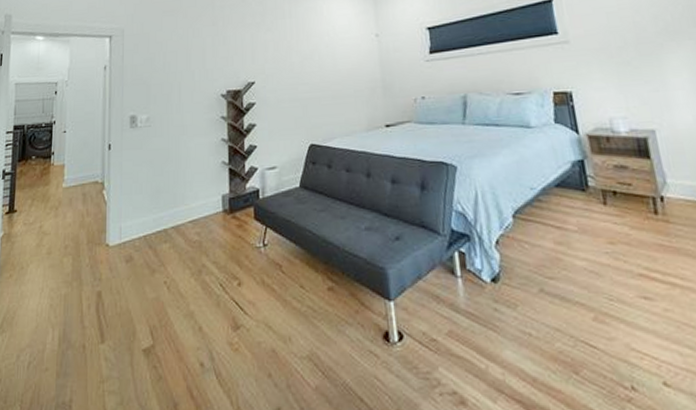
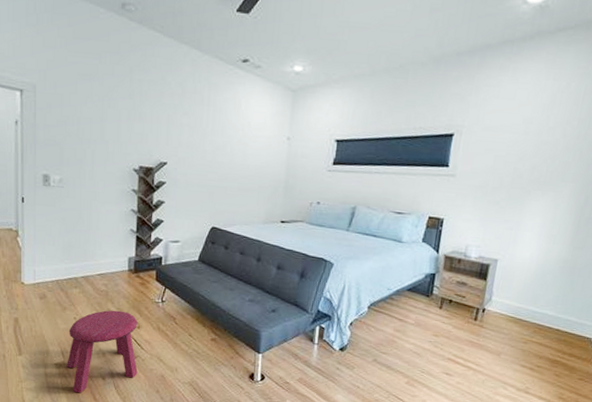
stool: none [157,265,243,391] -> present [67,310,138,394]

